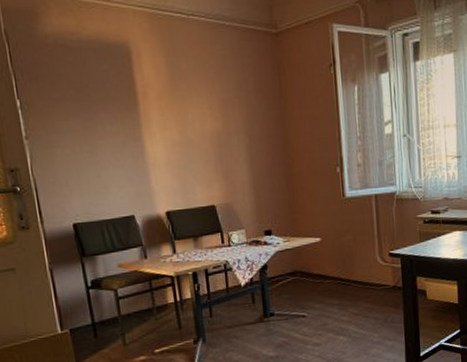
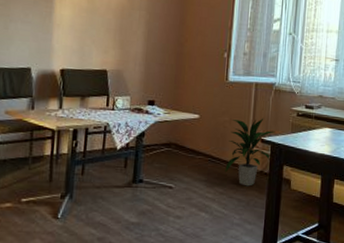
indoor plant: none [355,231,403,304] -> present [225,118,275,187]

